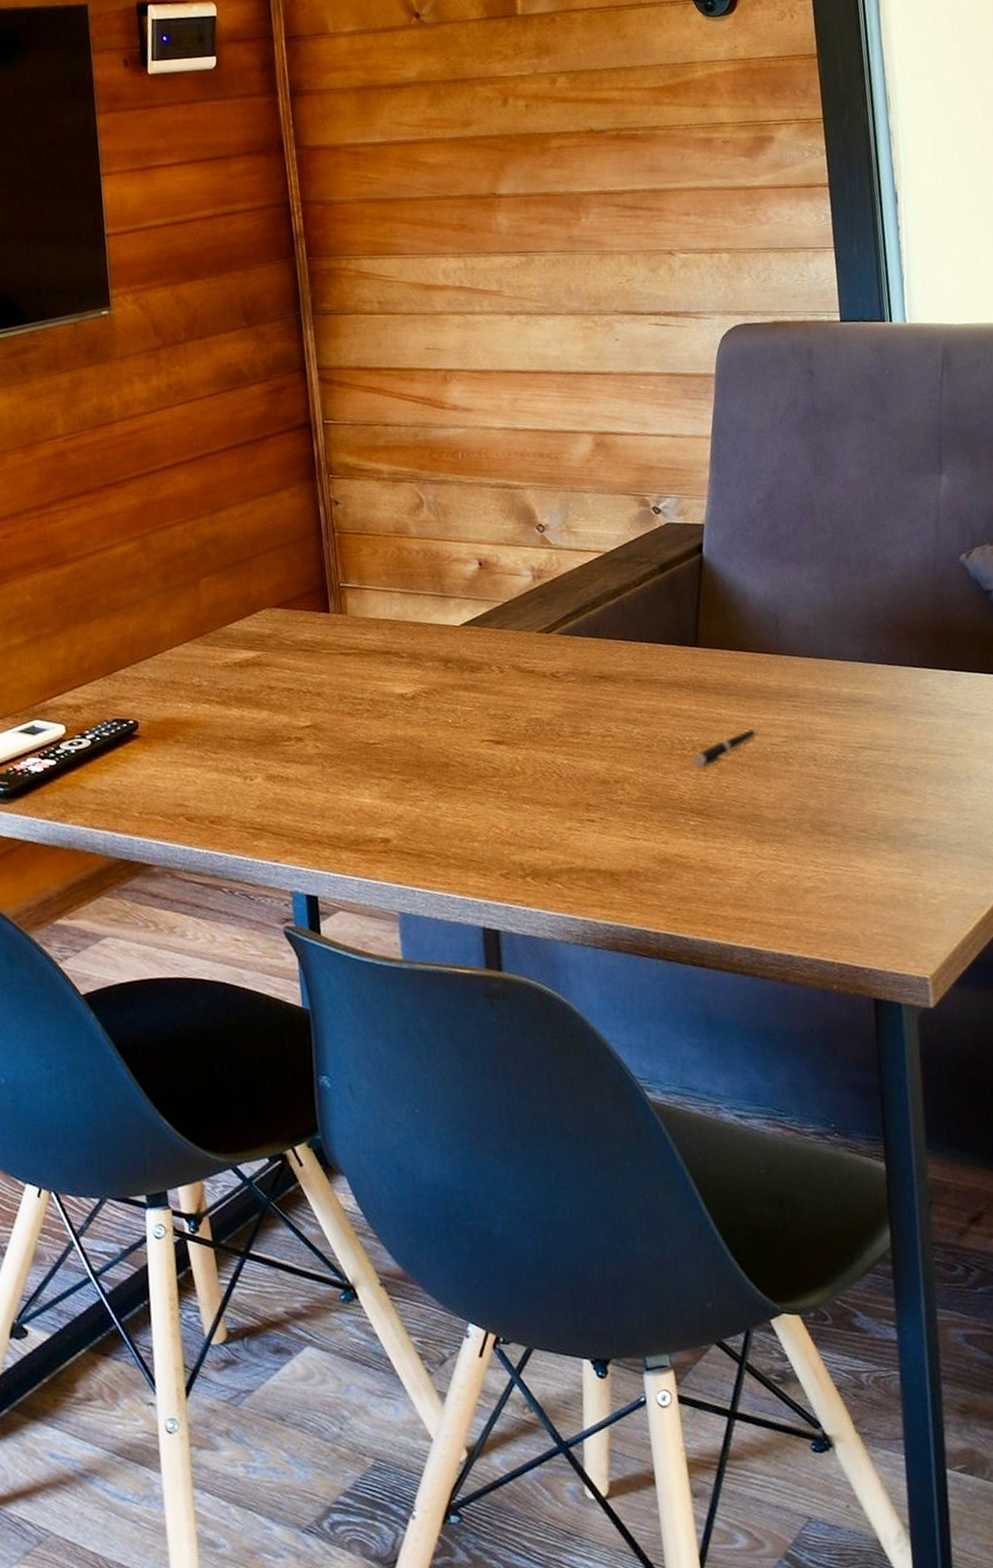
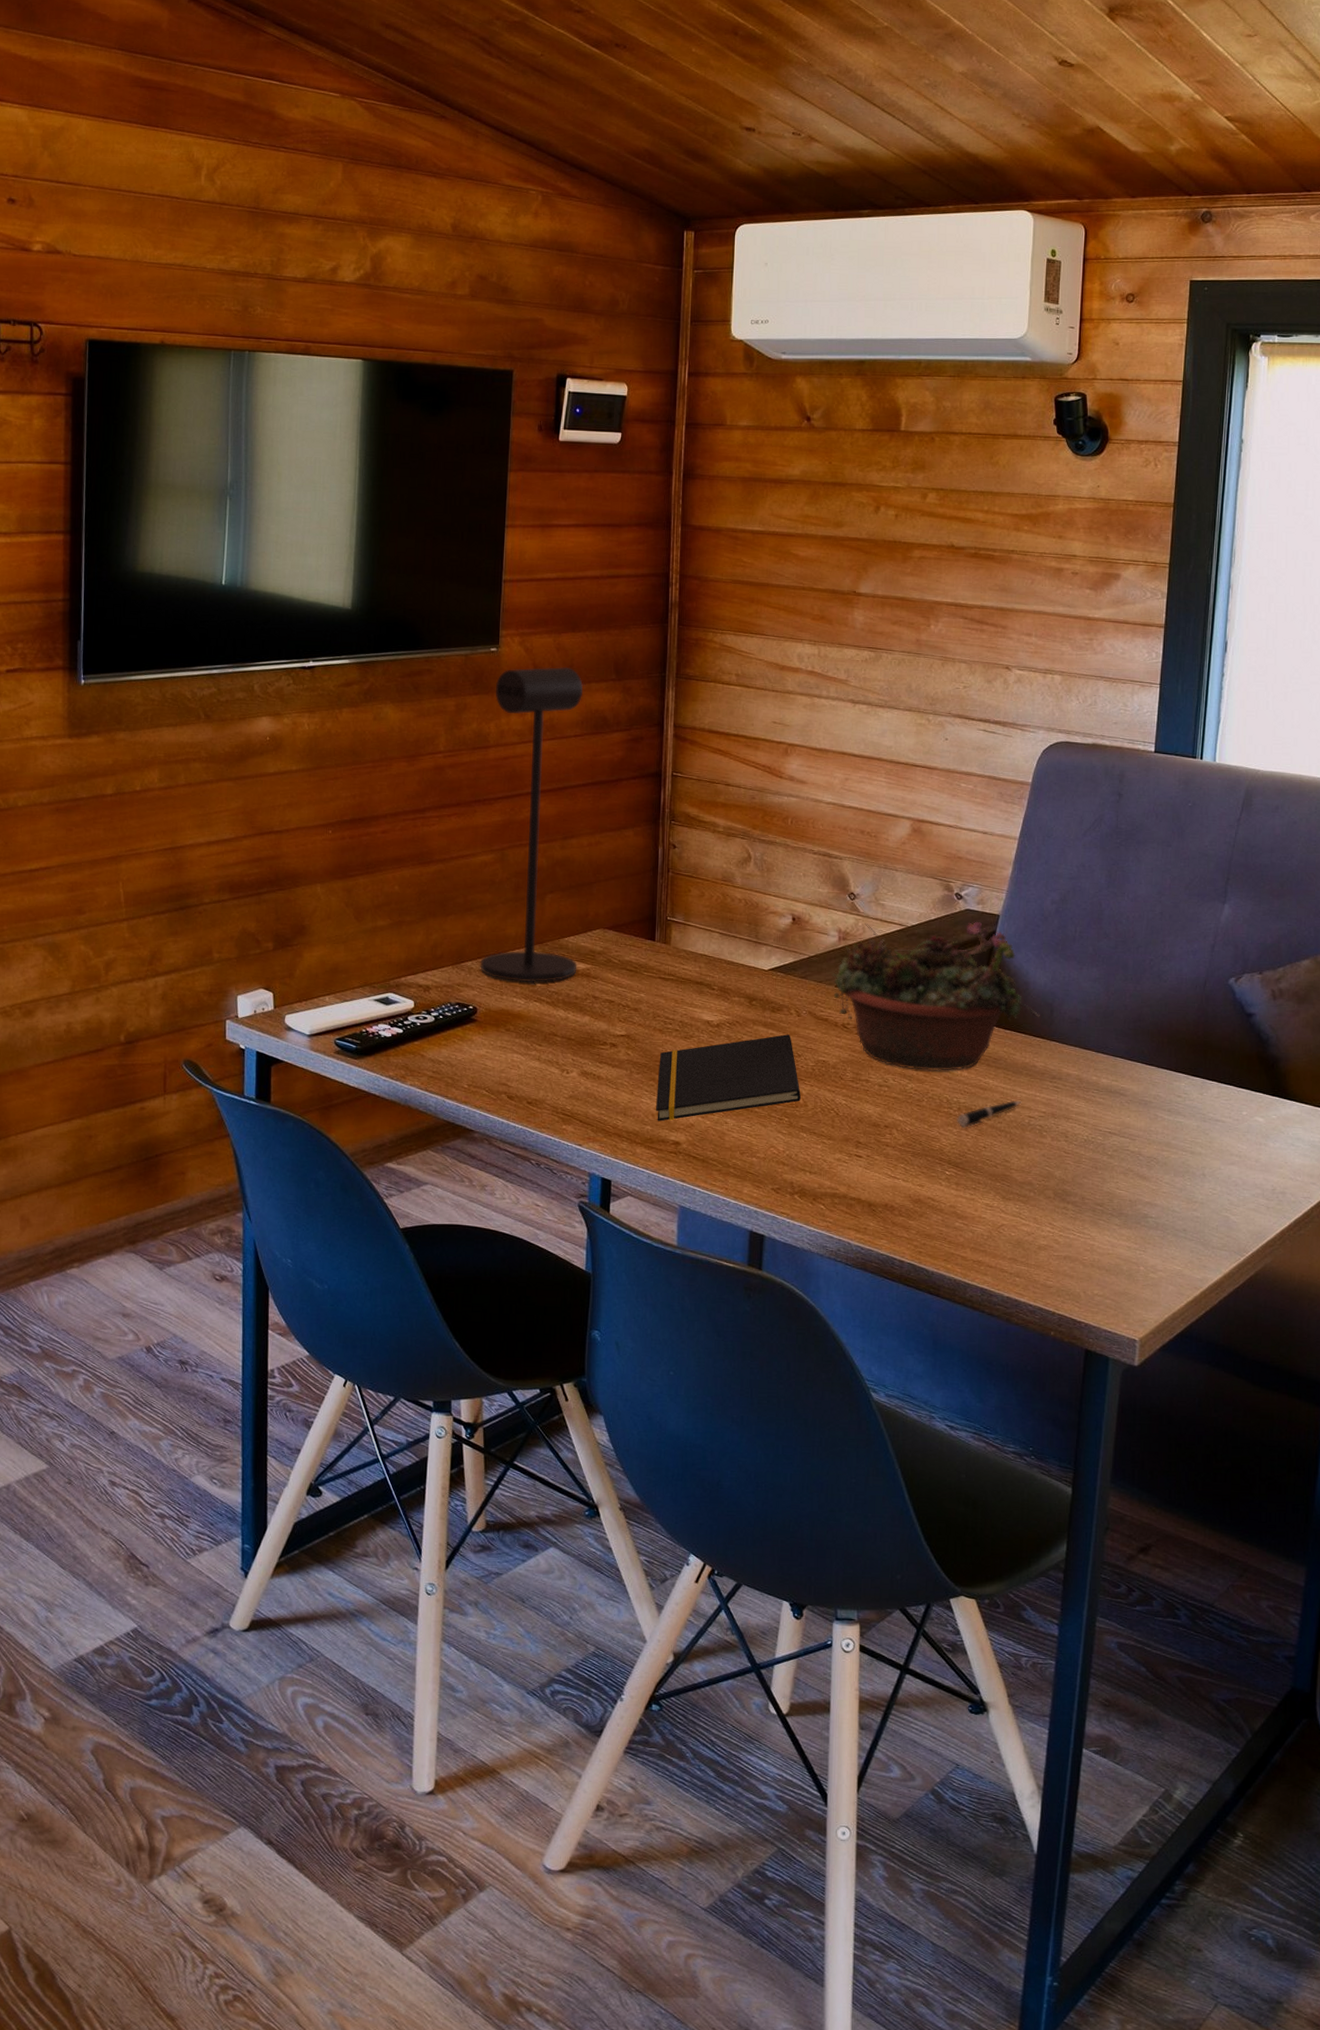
desk lamp: none [112,320,247,685] -> present [480,666,583,983]
notepad: none [353,695,518,819] -> present [656,1034,801,1121]
succulent planter: none [531,535,765,713] -> present [832,922,1040,1071]

